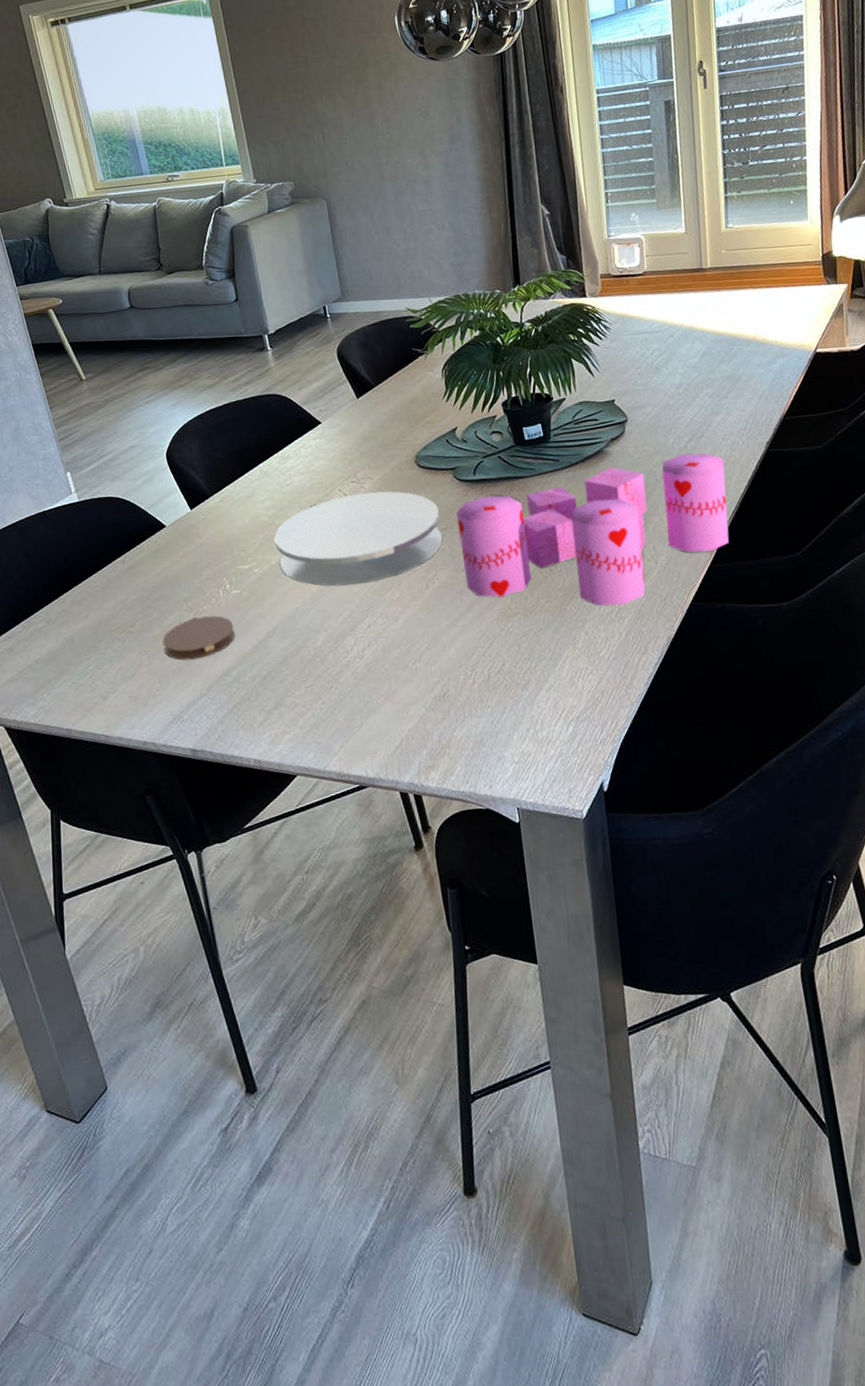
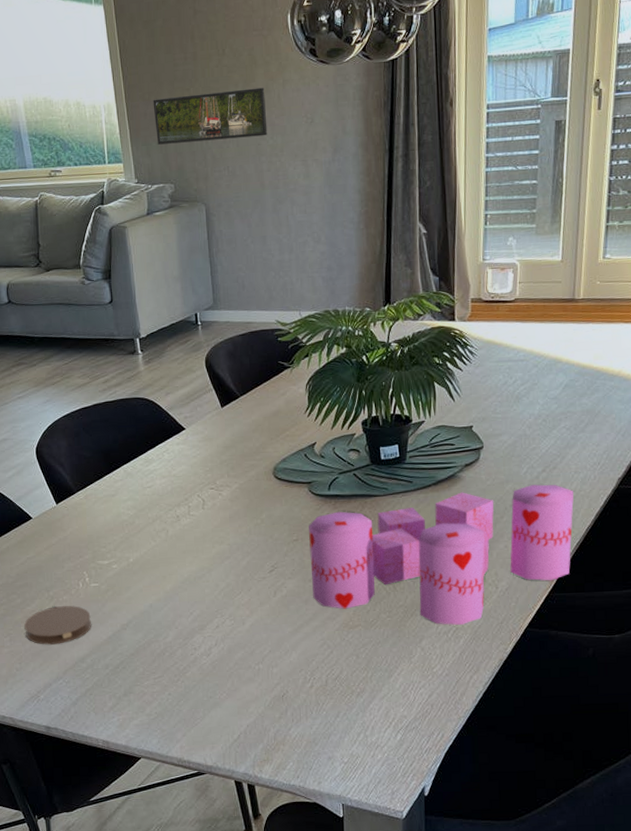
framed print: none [267,85,384,145] -> present [153,87,268,145]
plate: present [274,491,442,586] -> none [134,499,293,587]

